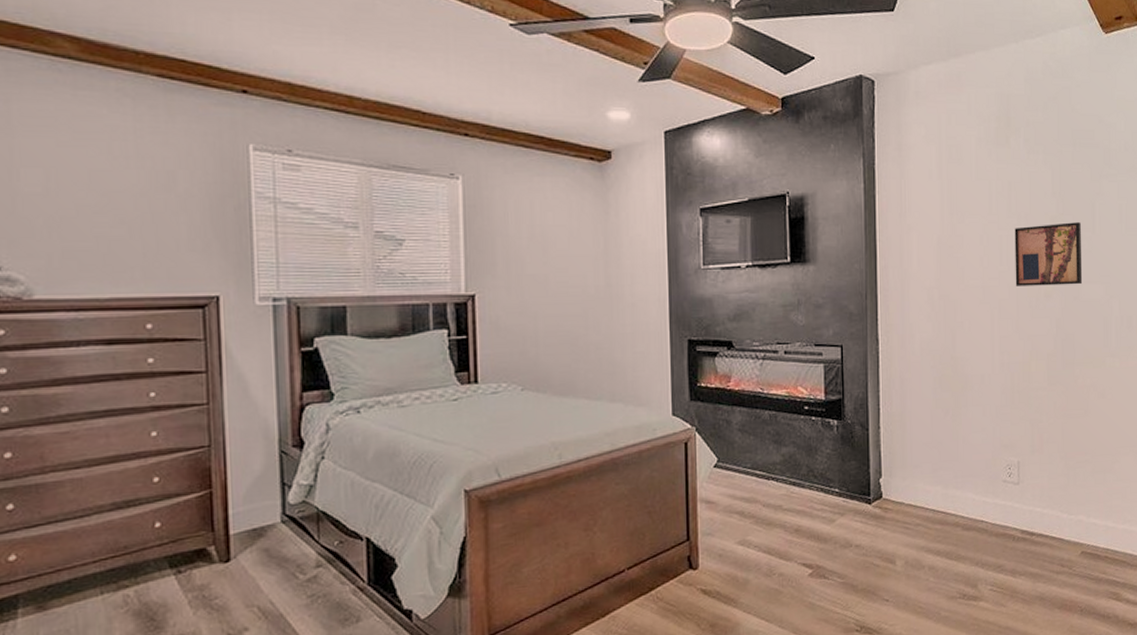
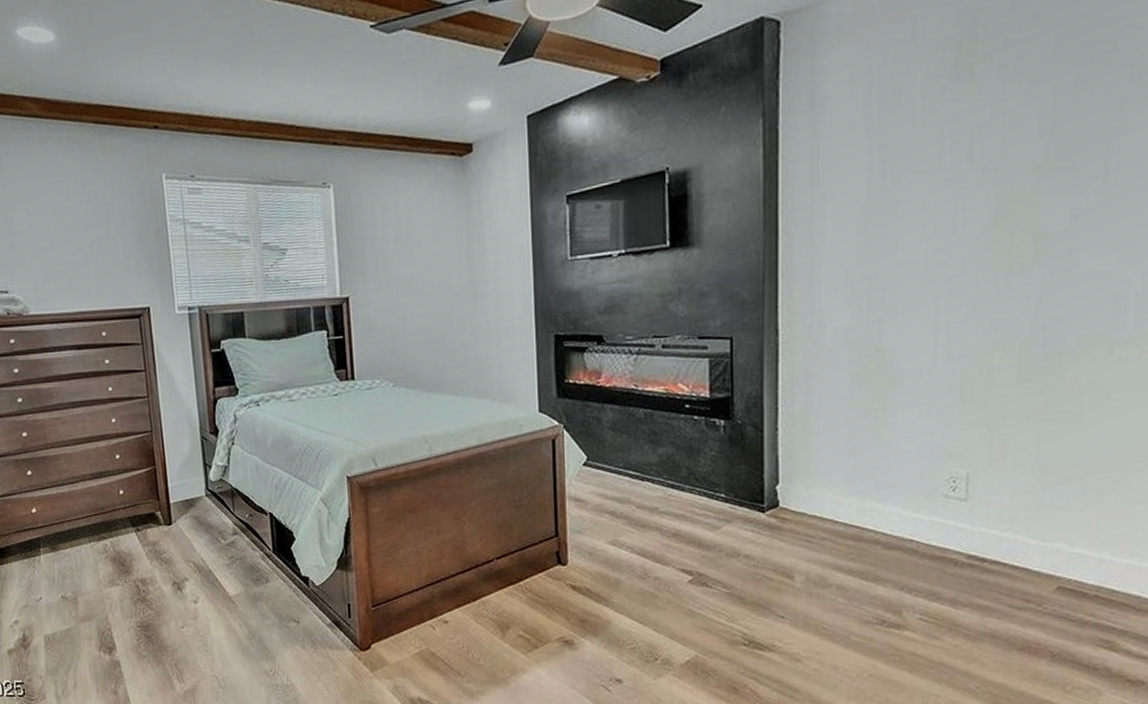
wall art: present [1014,222,1083,286] -> none [974,169,1085,259]

